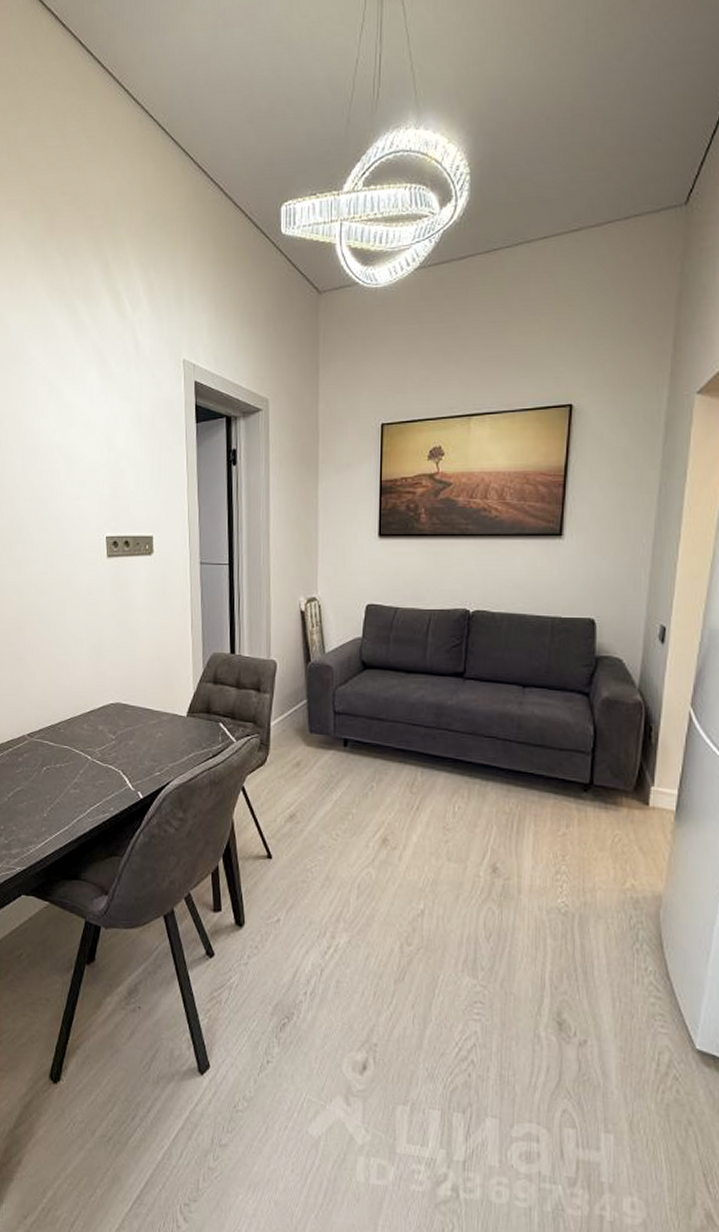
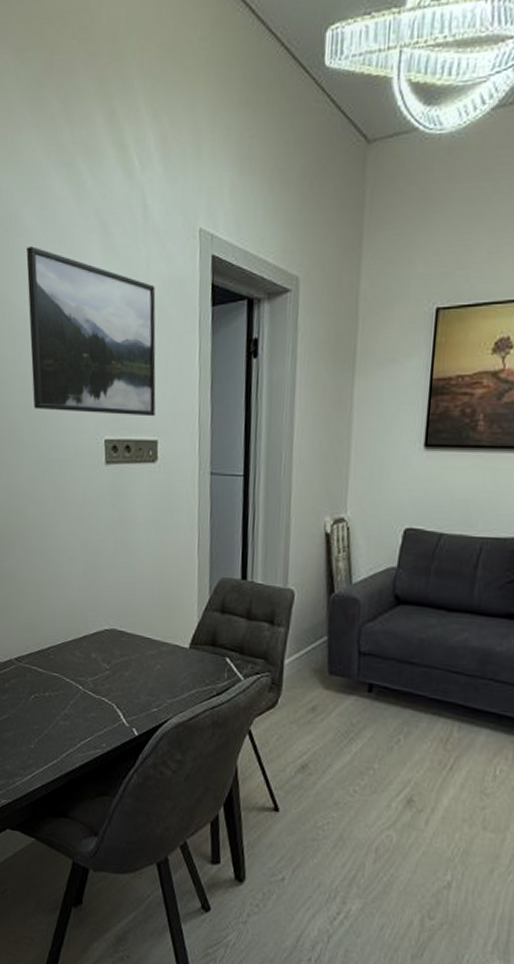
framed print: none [33,373,150,516] -> present [26,246,156,417]

